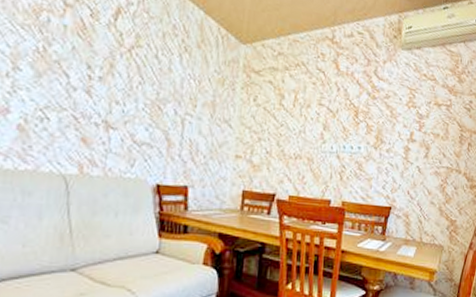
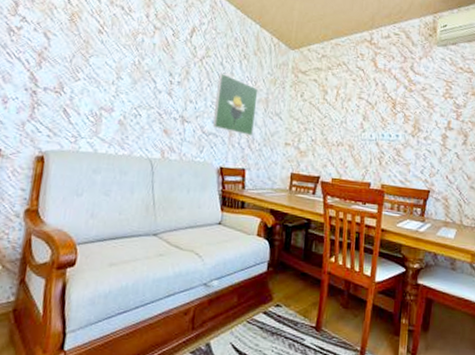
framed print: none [145,67,203,147] -> present [212,72,259,136]

